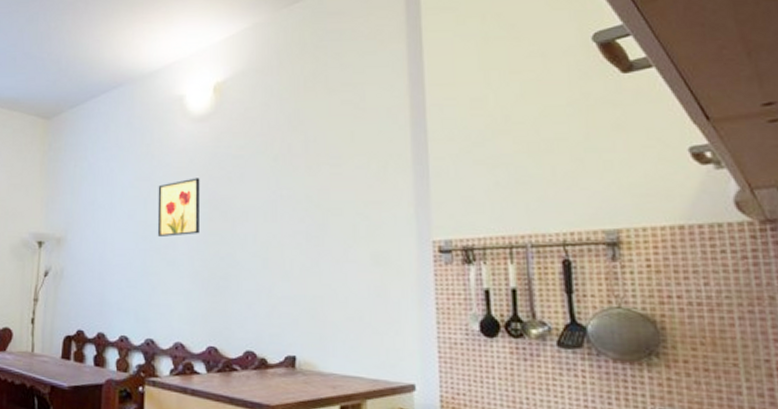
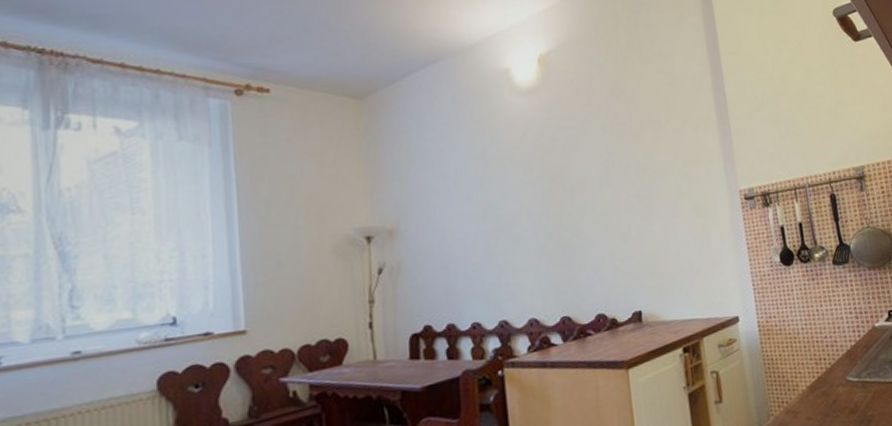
wall art: present [157,178,200,238] -> none [493,151,540,216]

